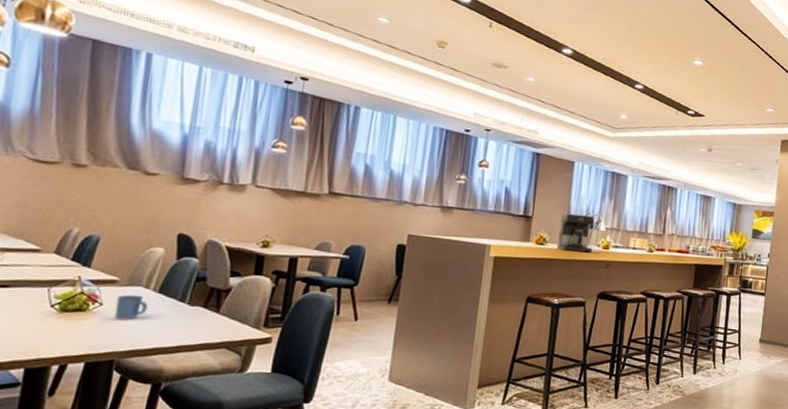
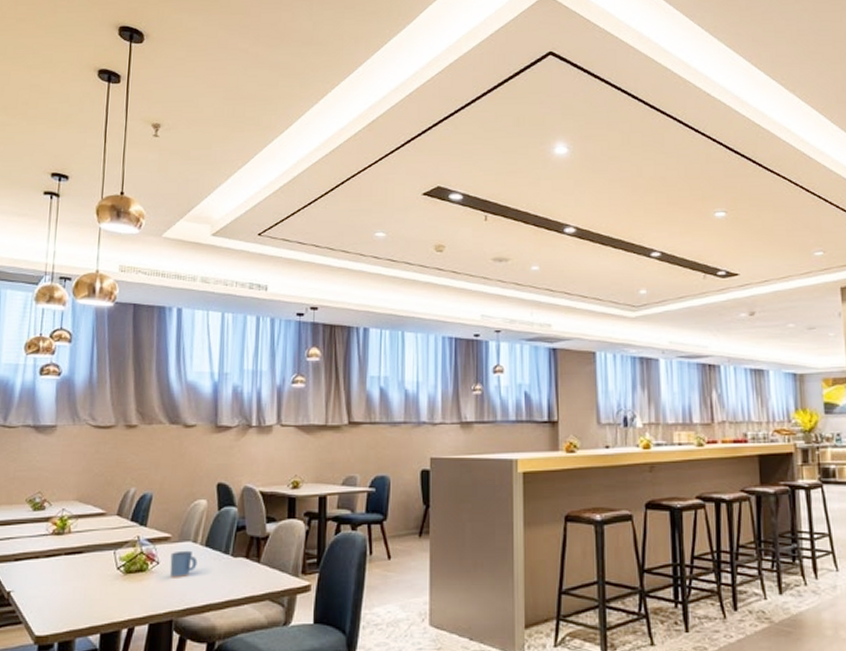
coffee maker: present [556,213,594,253] -> none [589,411,632,458]

